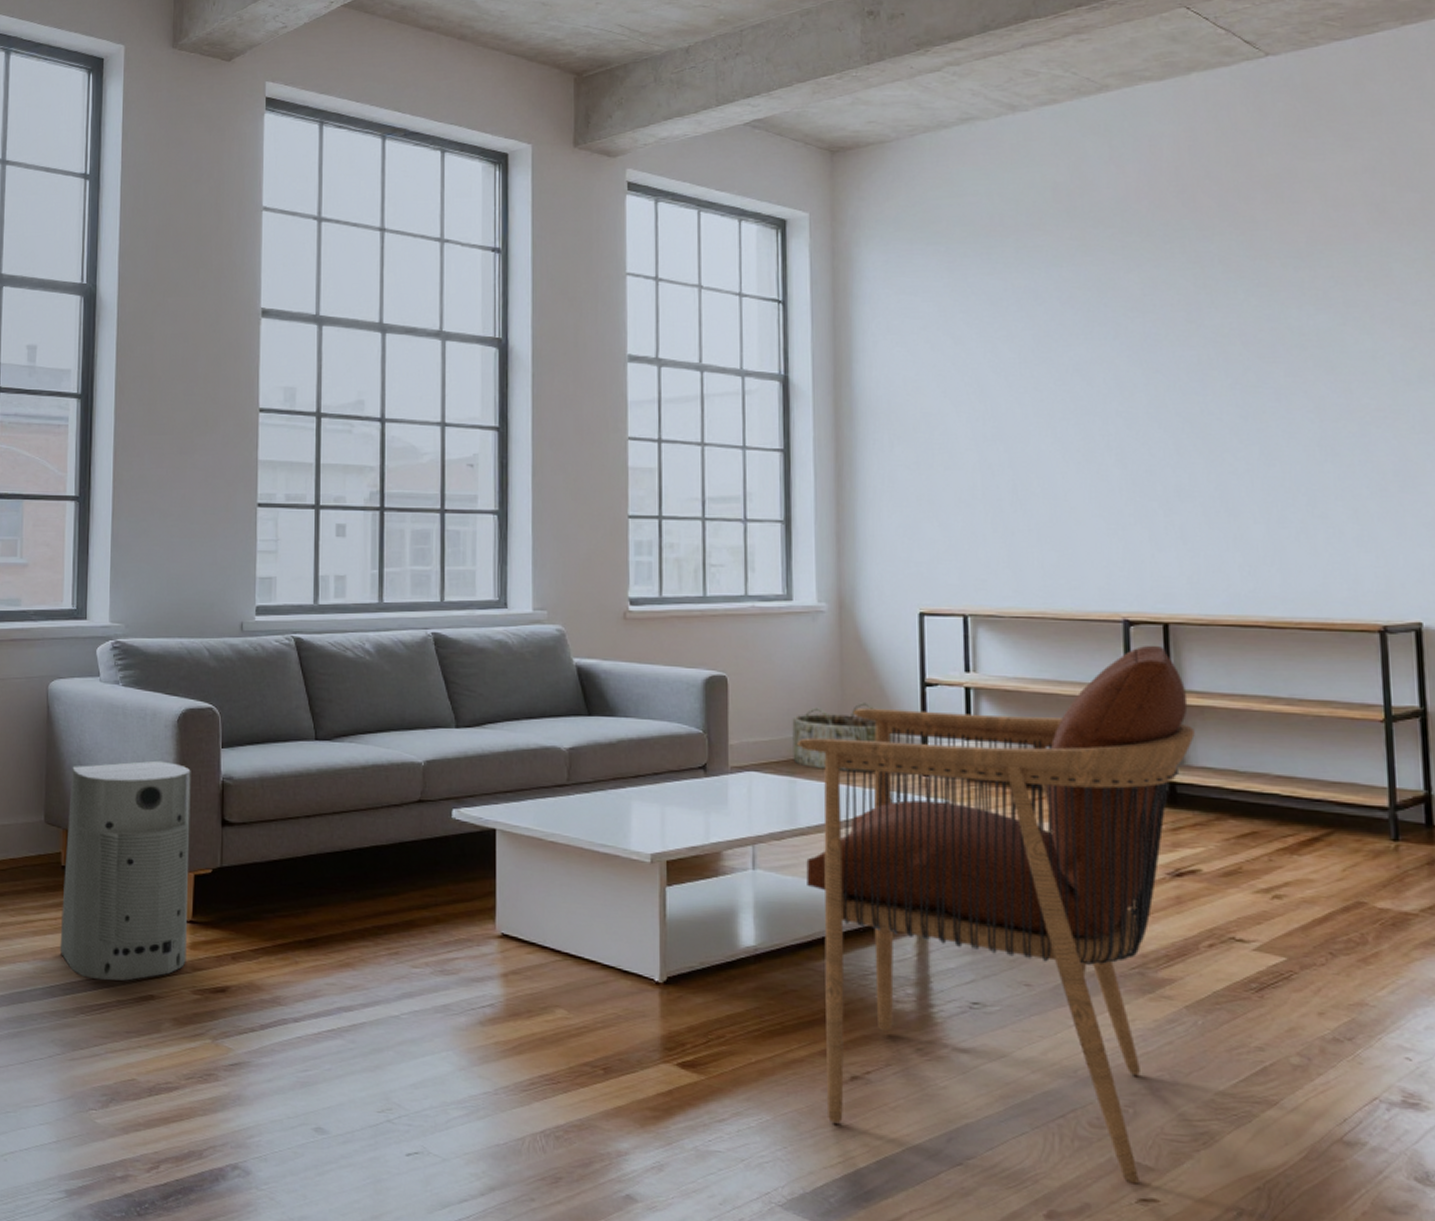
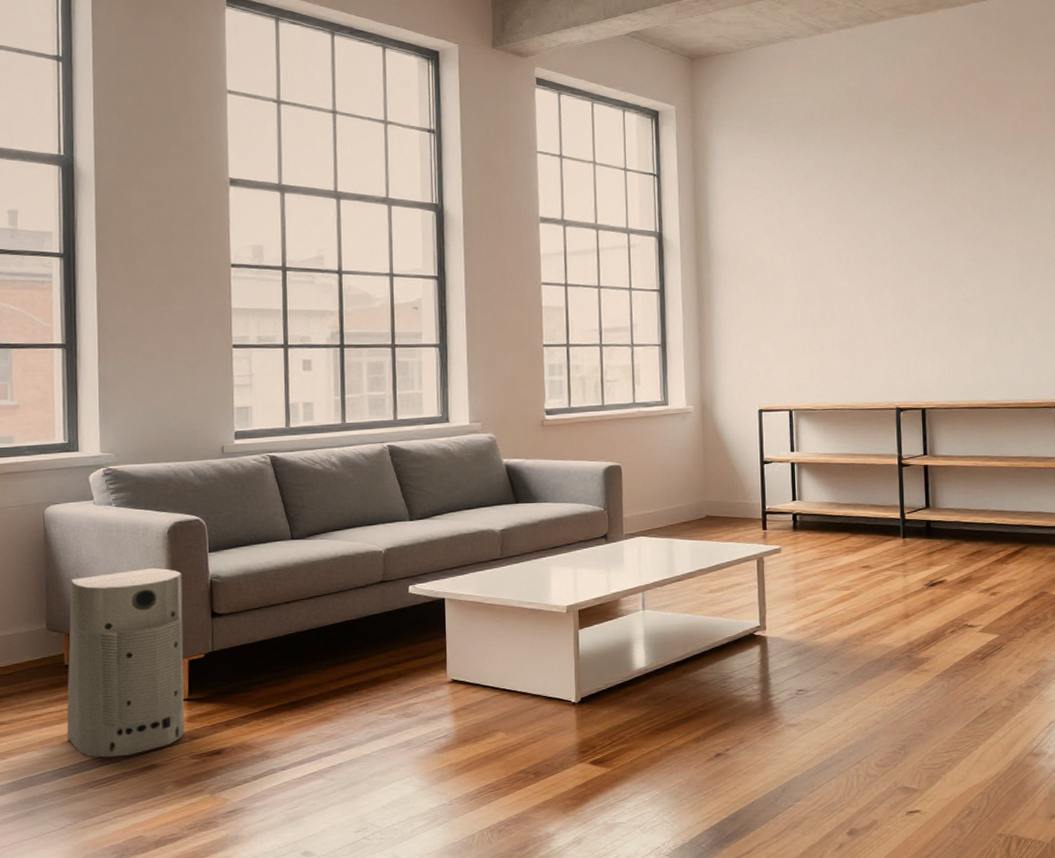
basket: present [792,702,893,773] -> none [669,479,742,531]
armchair: present [797,645,1195,1184] -> none [674,424,942,802]

